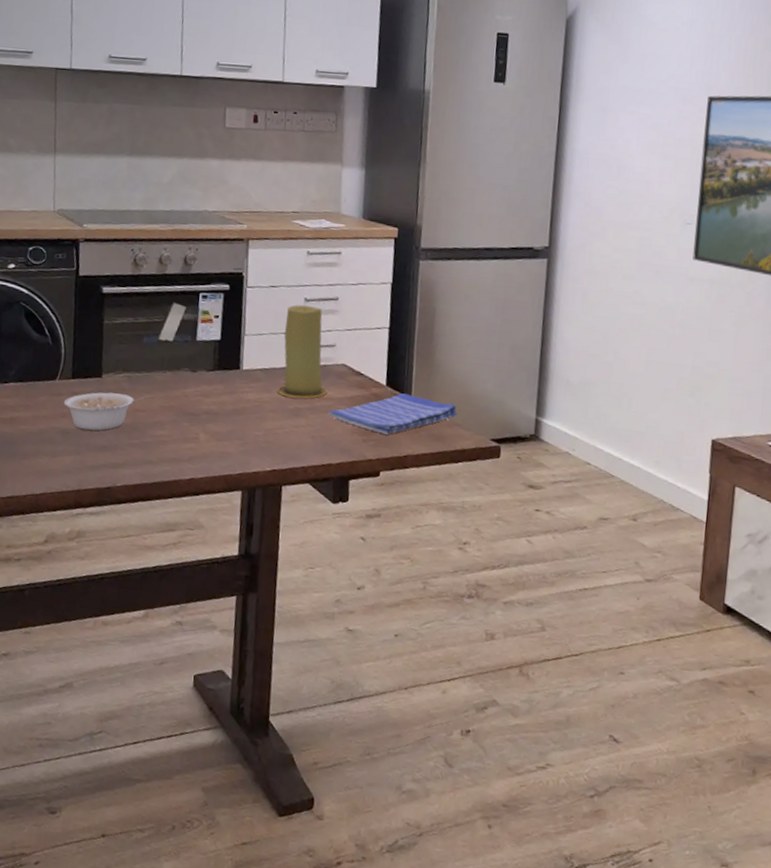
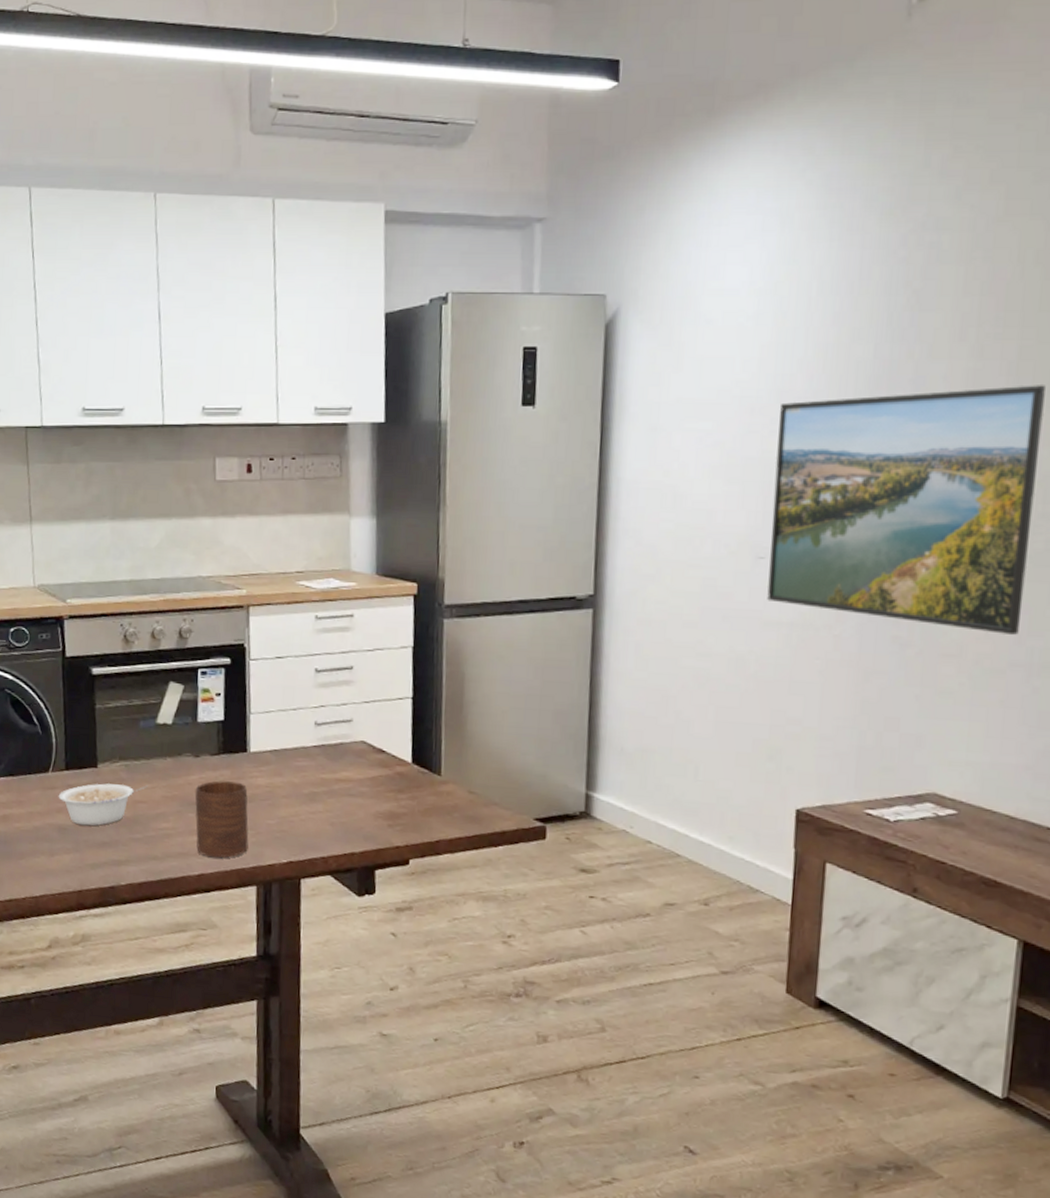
cup: none [189,394,239,465] -> present [195,781,249,858]
candle: present [277,305,328,399] -> none [289,677,346,782]
dish towel: present [328,393,458,435] -> none [348,771,495,818]

